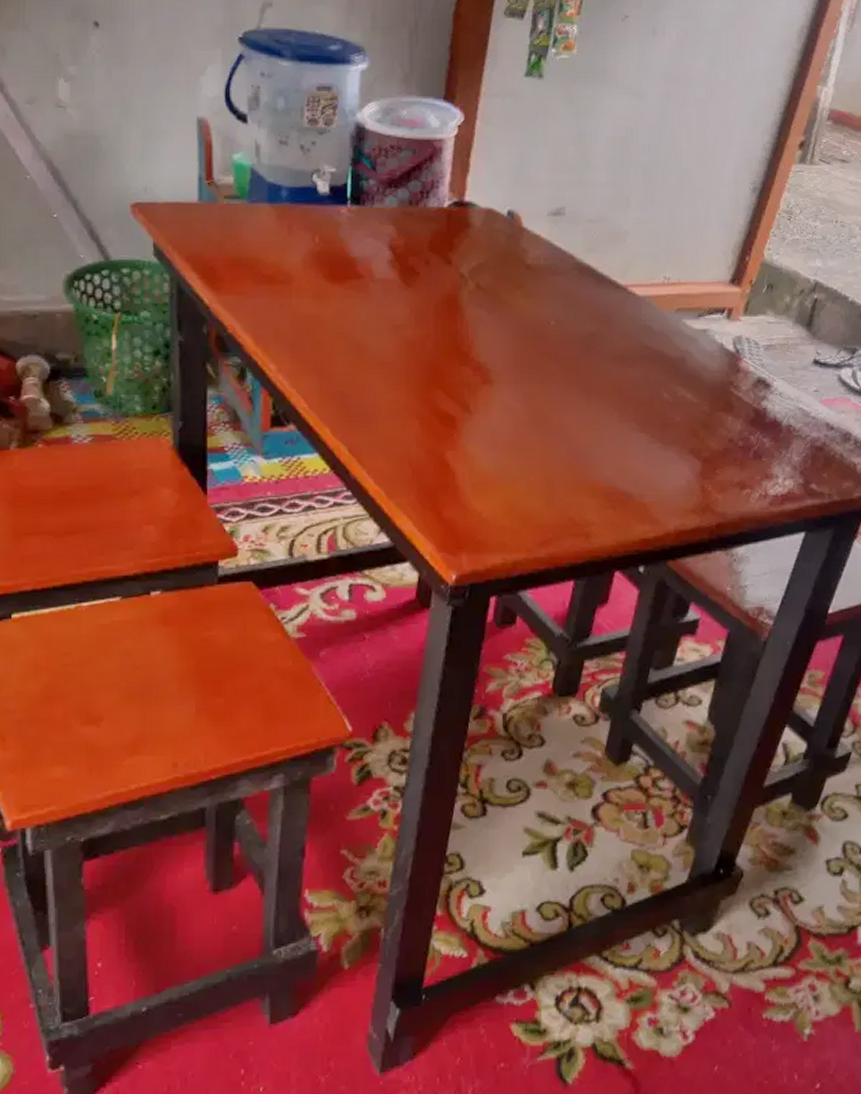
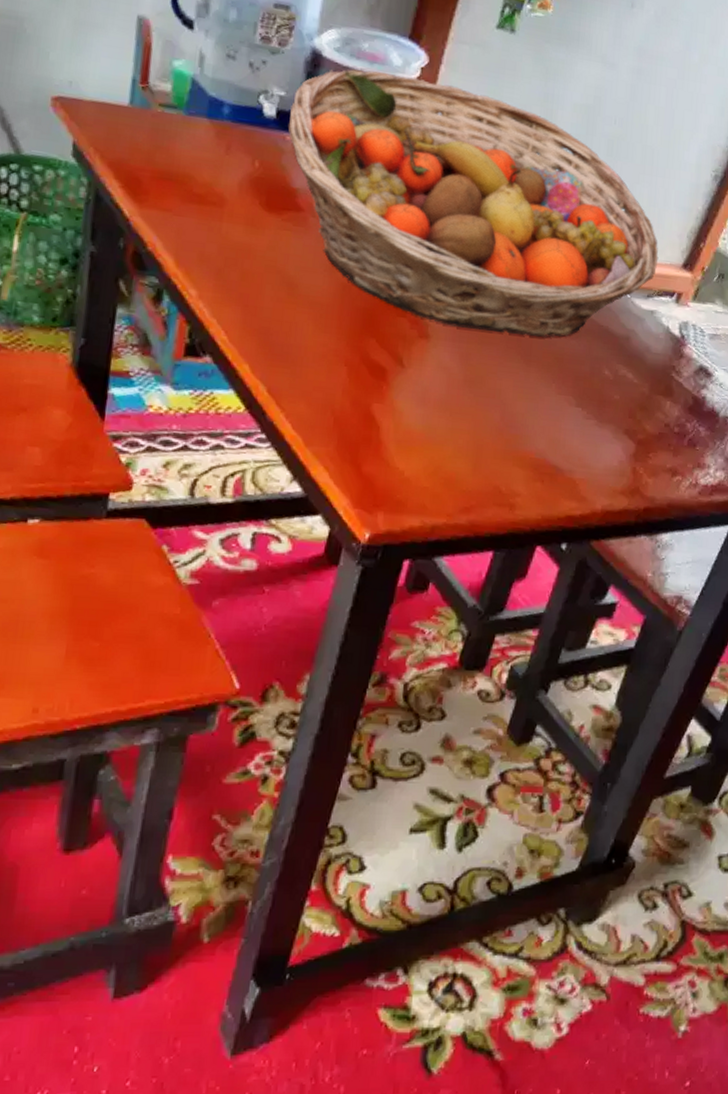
fruit basket: none [341,135,706,370] -> present [287,69,659,337]

